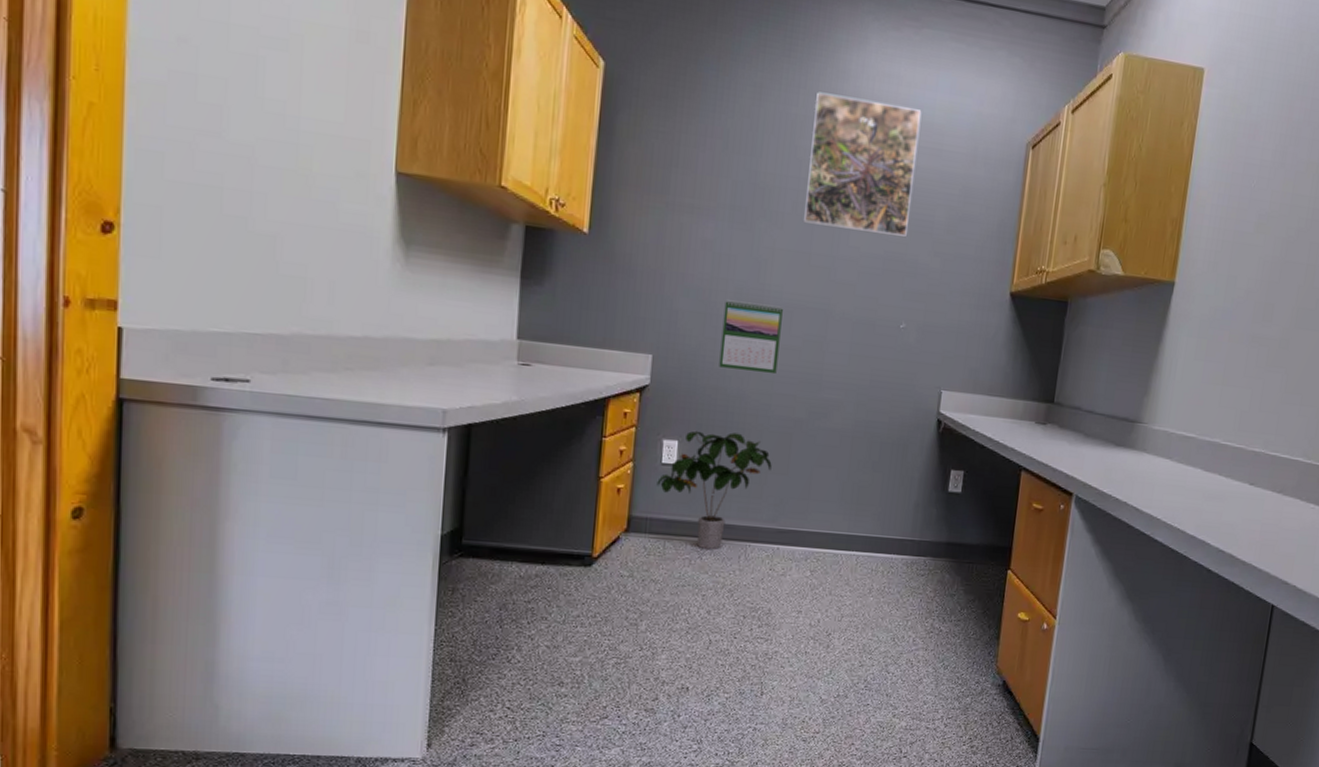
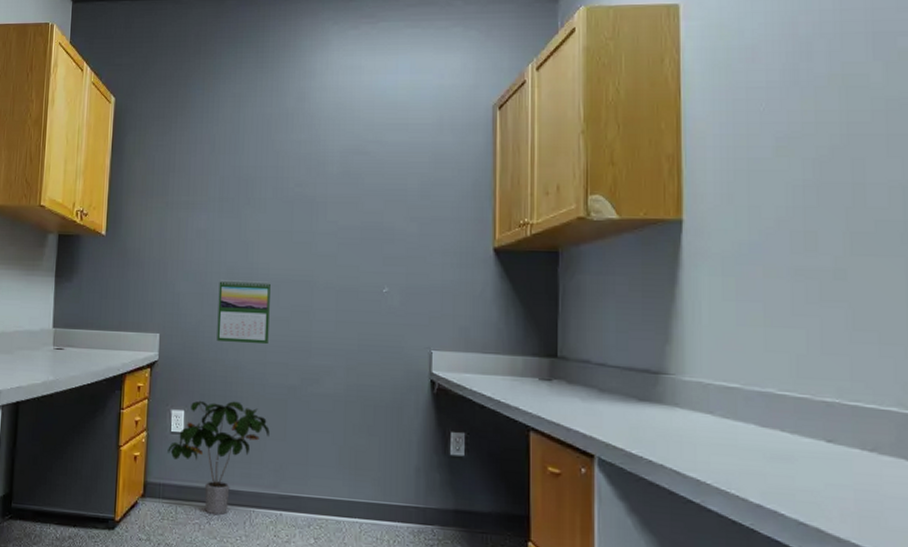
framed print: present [804,91,922,238] -> none [284,91,385,208]

